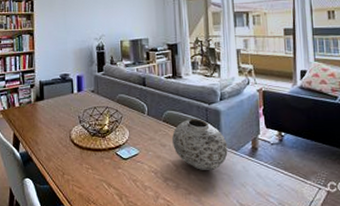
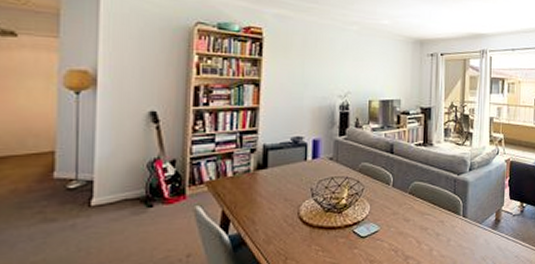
vase: present [172,118,228,171] -> none [417,189,472,246]

